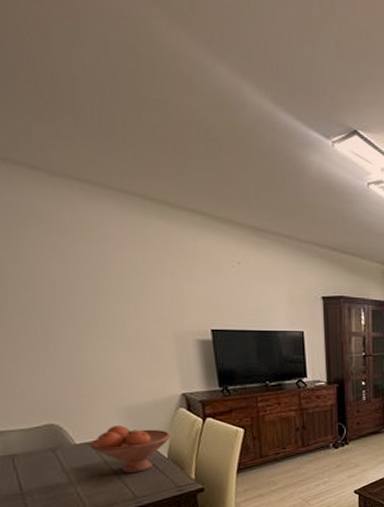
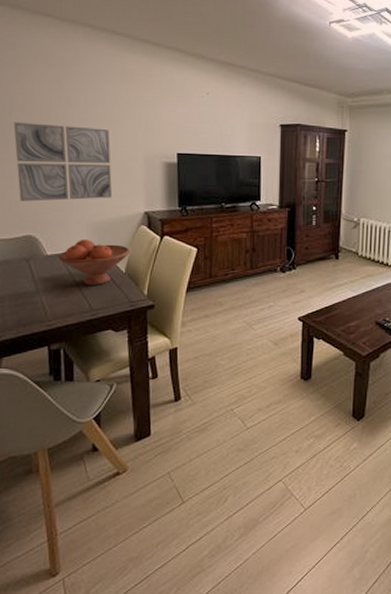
wall art: none [10,297,143,387] -> present [13,122,113,201]

